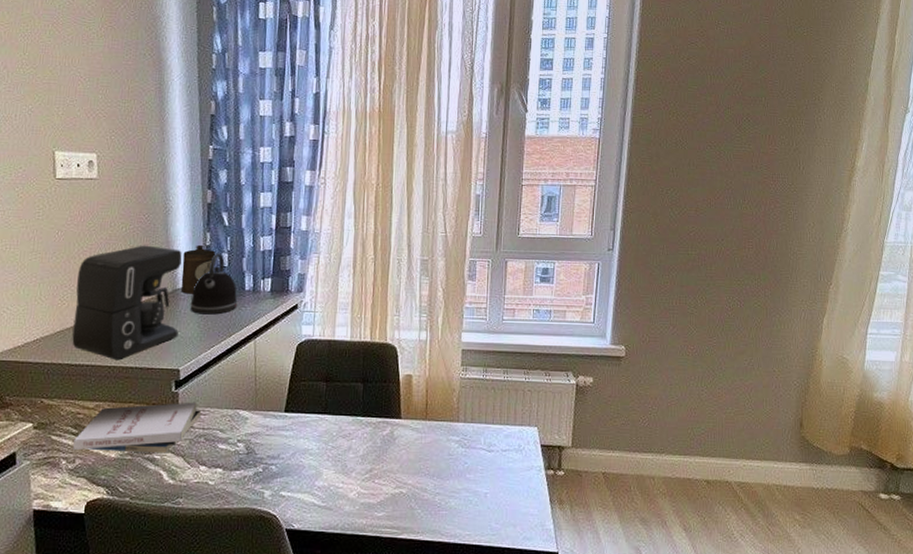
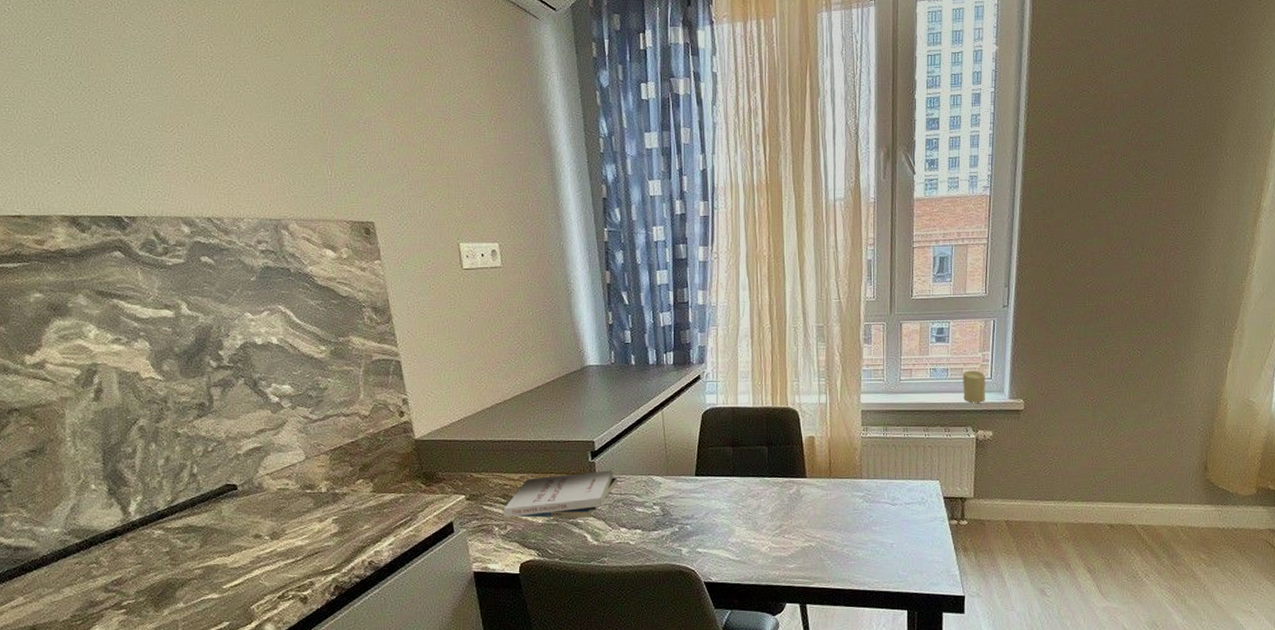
coffee maker: present [72,245,182,360] -> none [492,327,590,435]
canister: present [180,244,215,294] -> none [588,323,618,371]
kettle: present [190,253,238,315] -> none [599,330,643,389]
candle: none [565,313,589,348] -> present [963,370,986,403]

